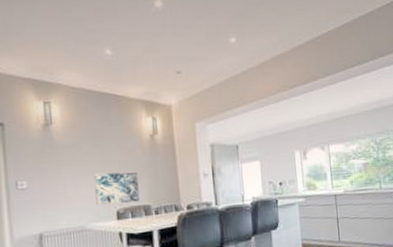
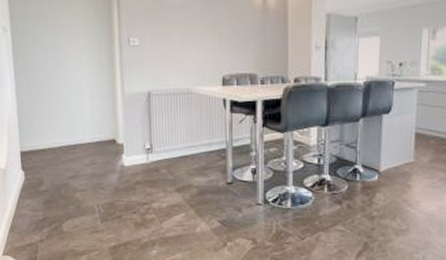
wall art: present [94,172,140,206] -> none [202,36,246,70]

